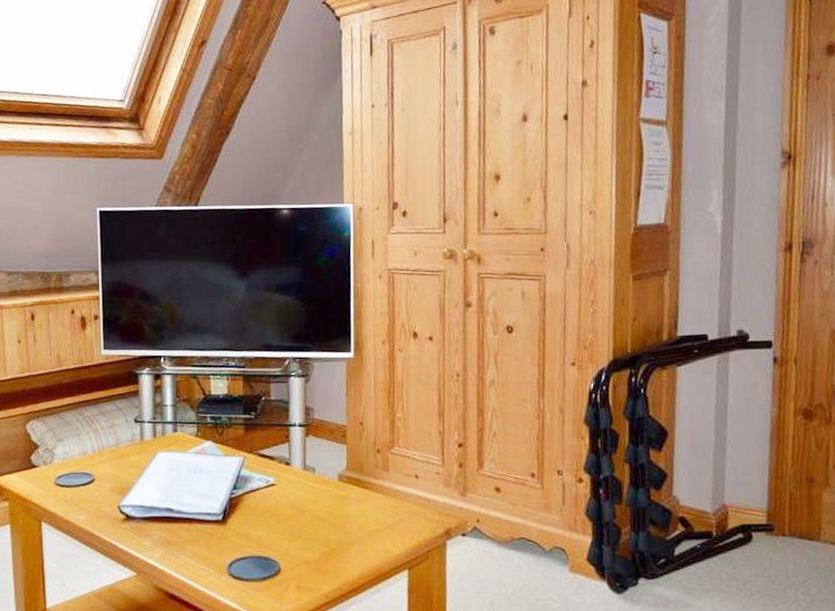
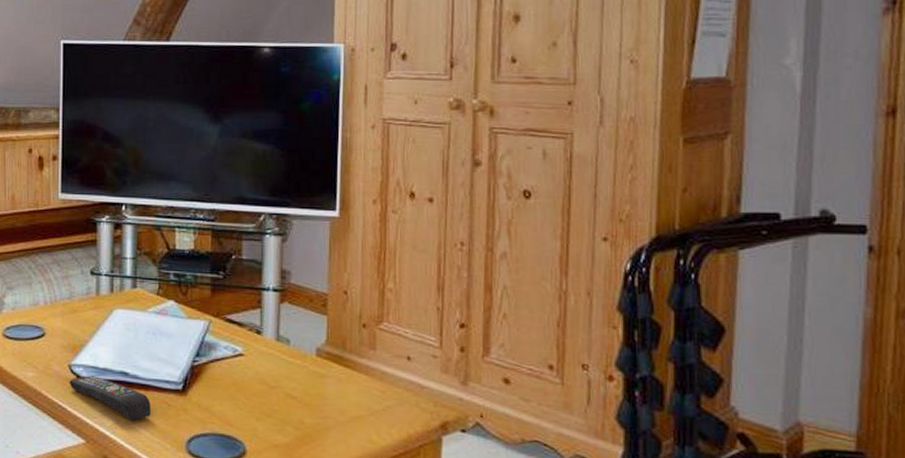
remote control: none [119,514,195,551] -> present [69,376,151,421]

